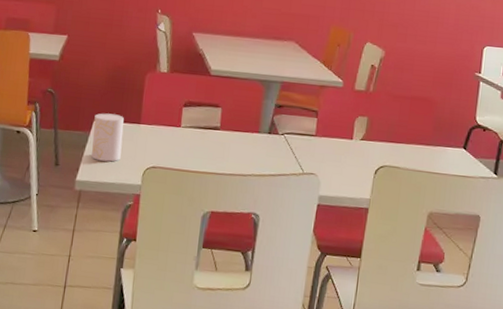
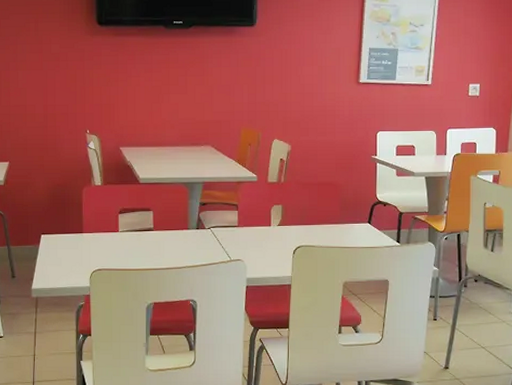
cup: present [91,113,124,162] -> none [42,227,69,269]

